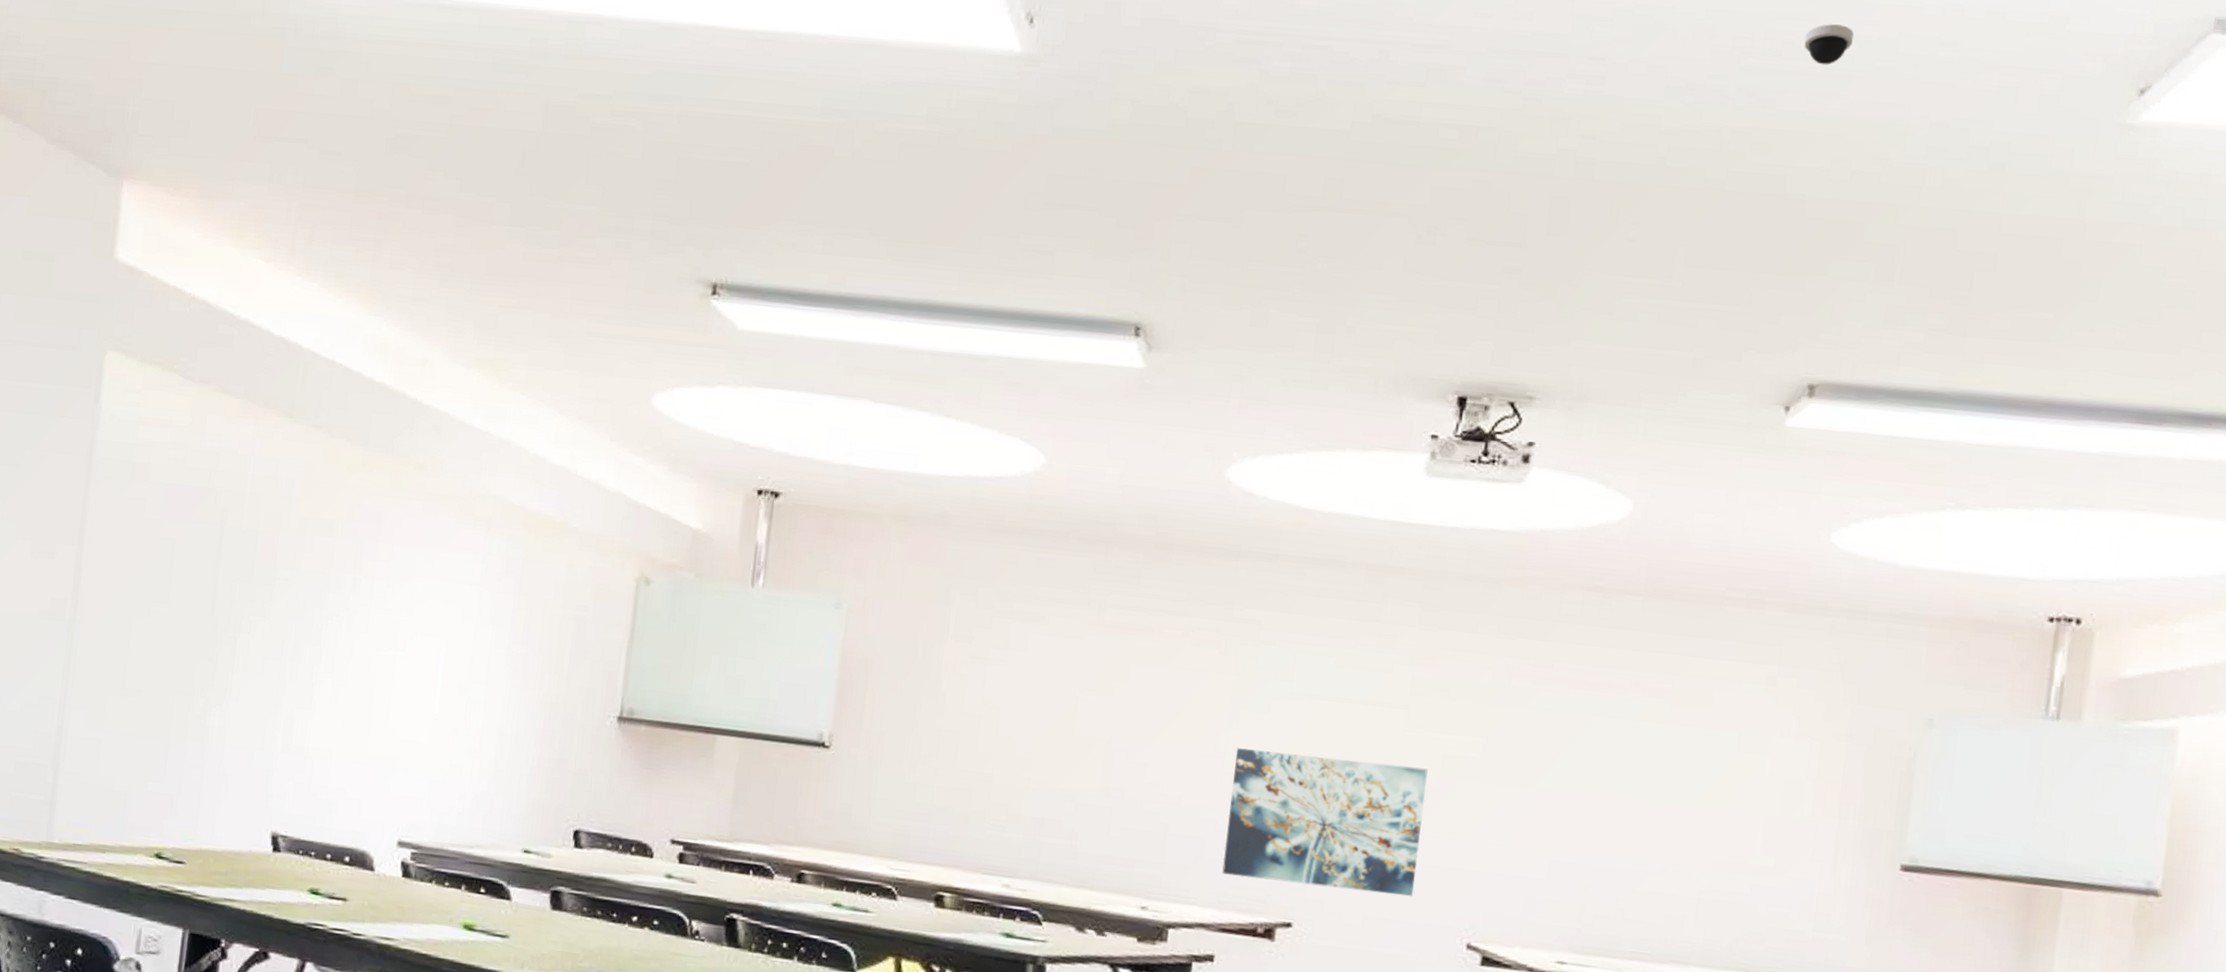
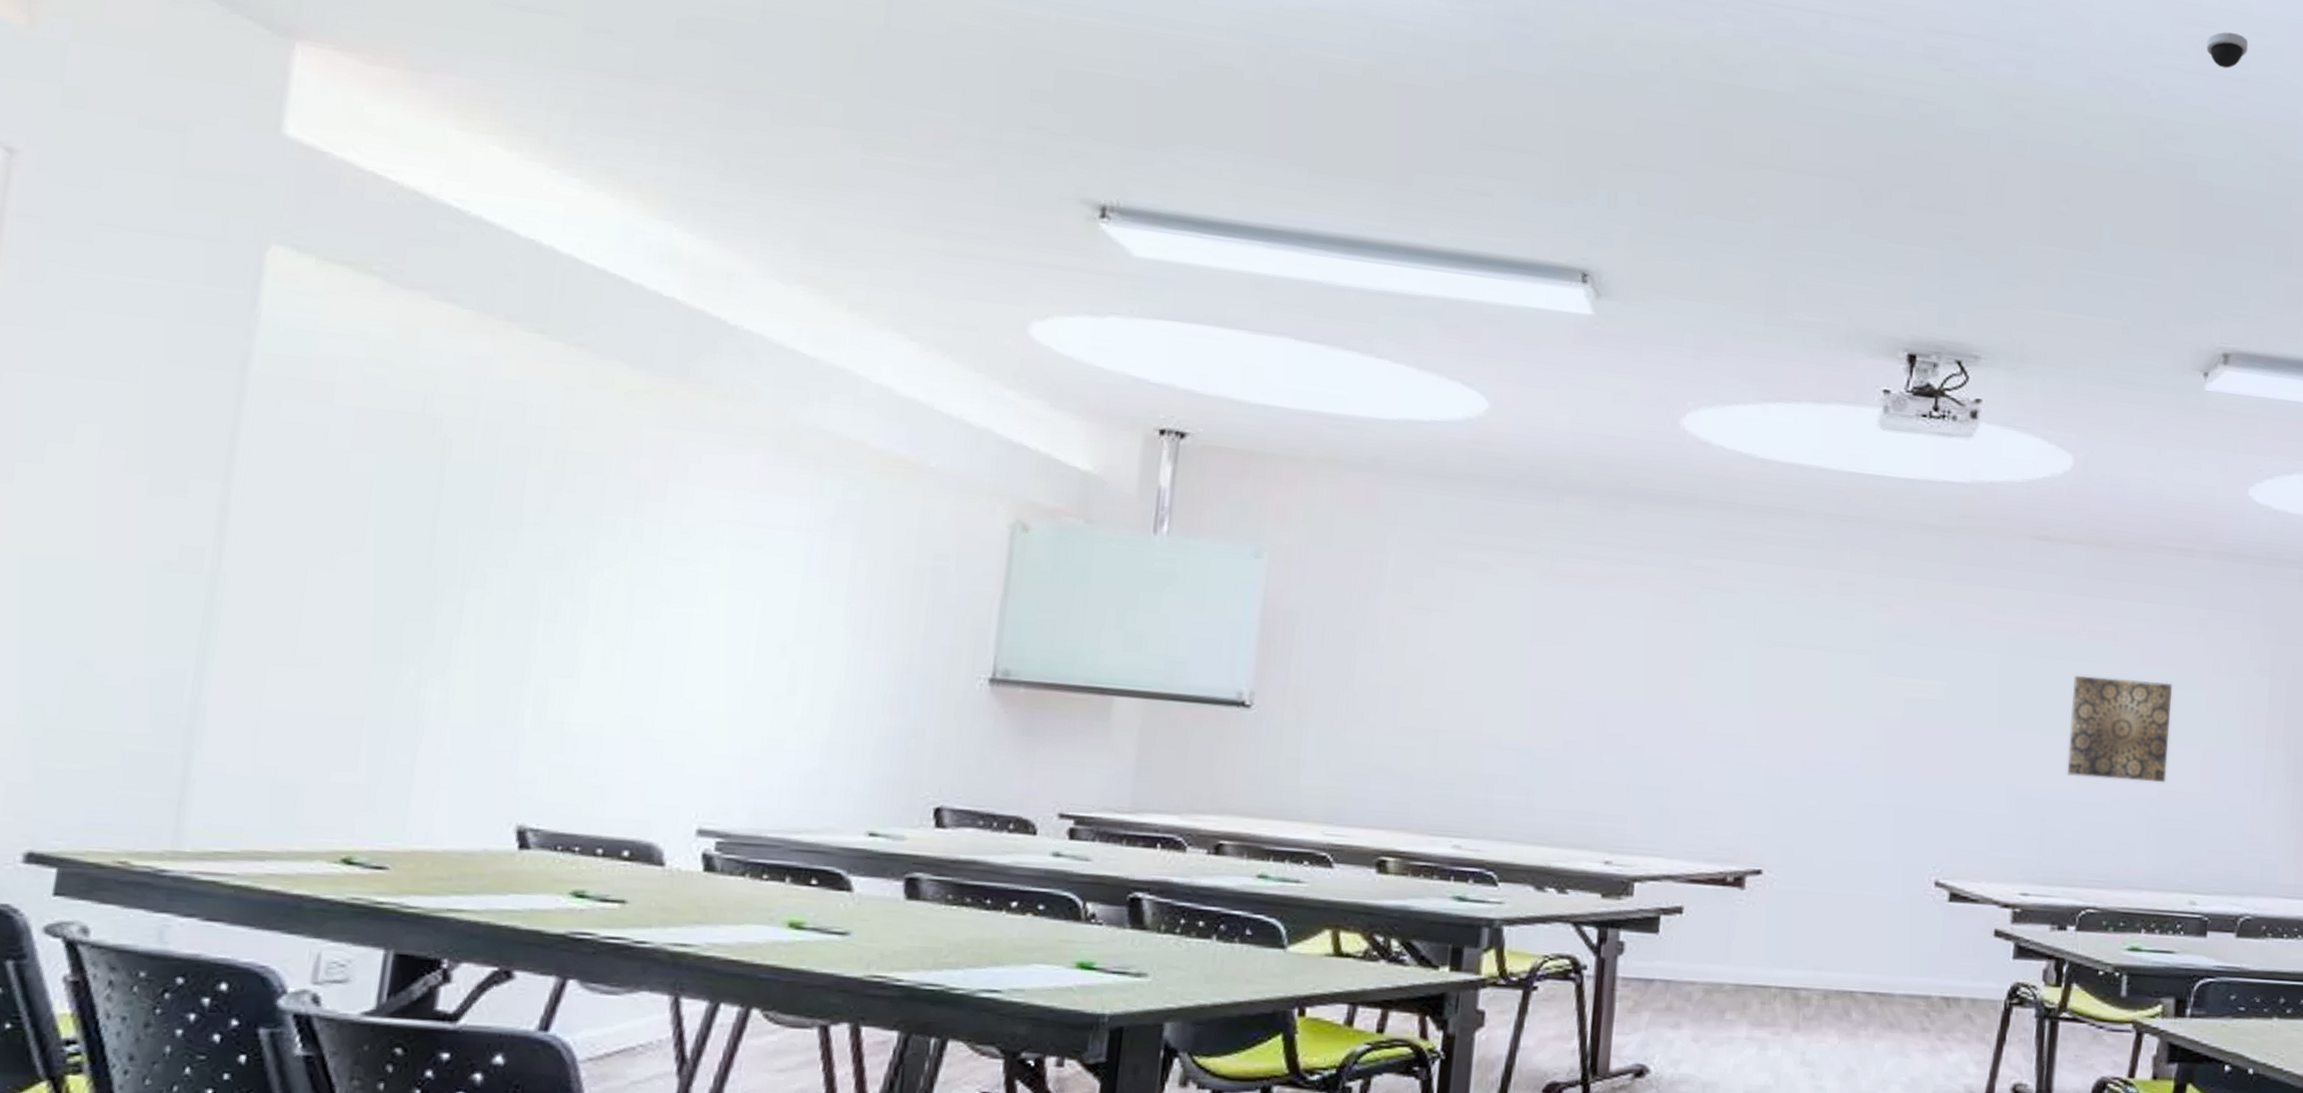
wall art: present [1222,748,1428,897] -> none [1689,696,1892,838]
wall art: none [1612,735,1733,853] -> present [2067,675,2172,783]

